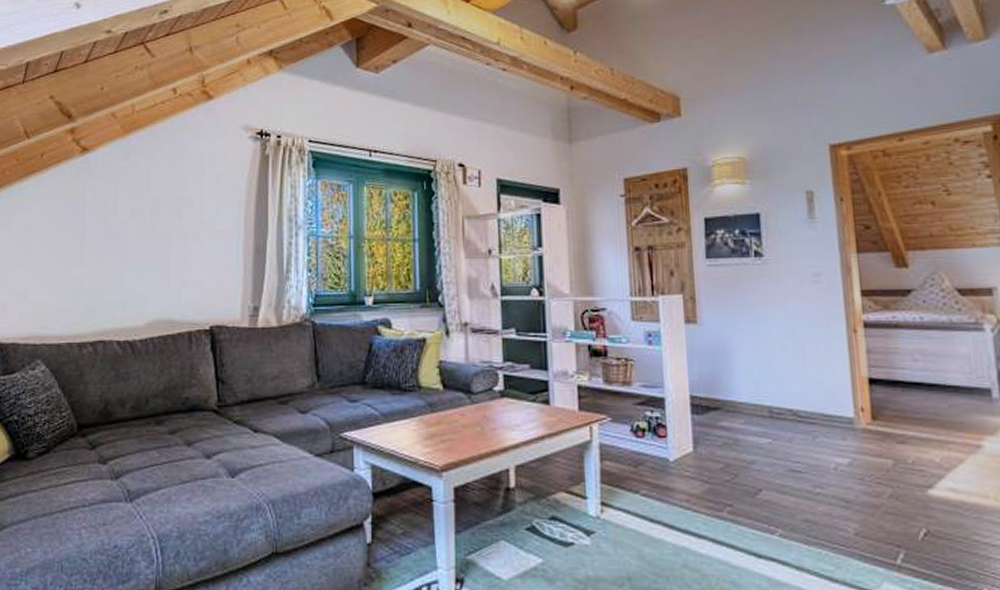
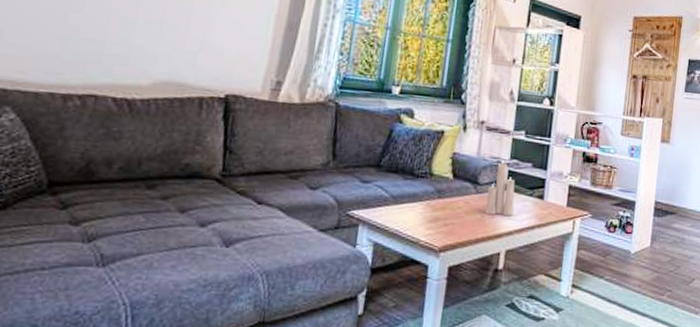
candle: none [483,365,518,426] -> present [484,161,516,216]

